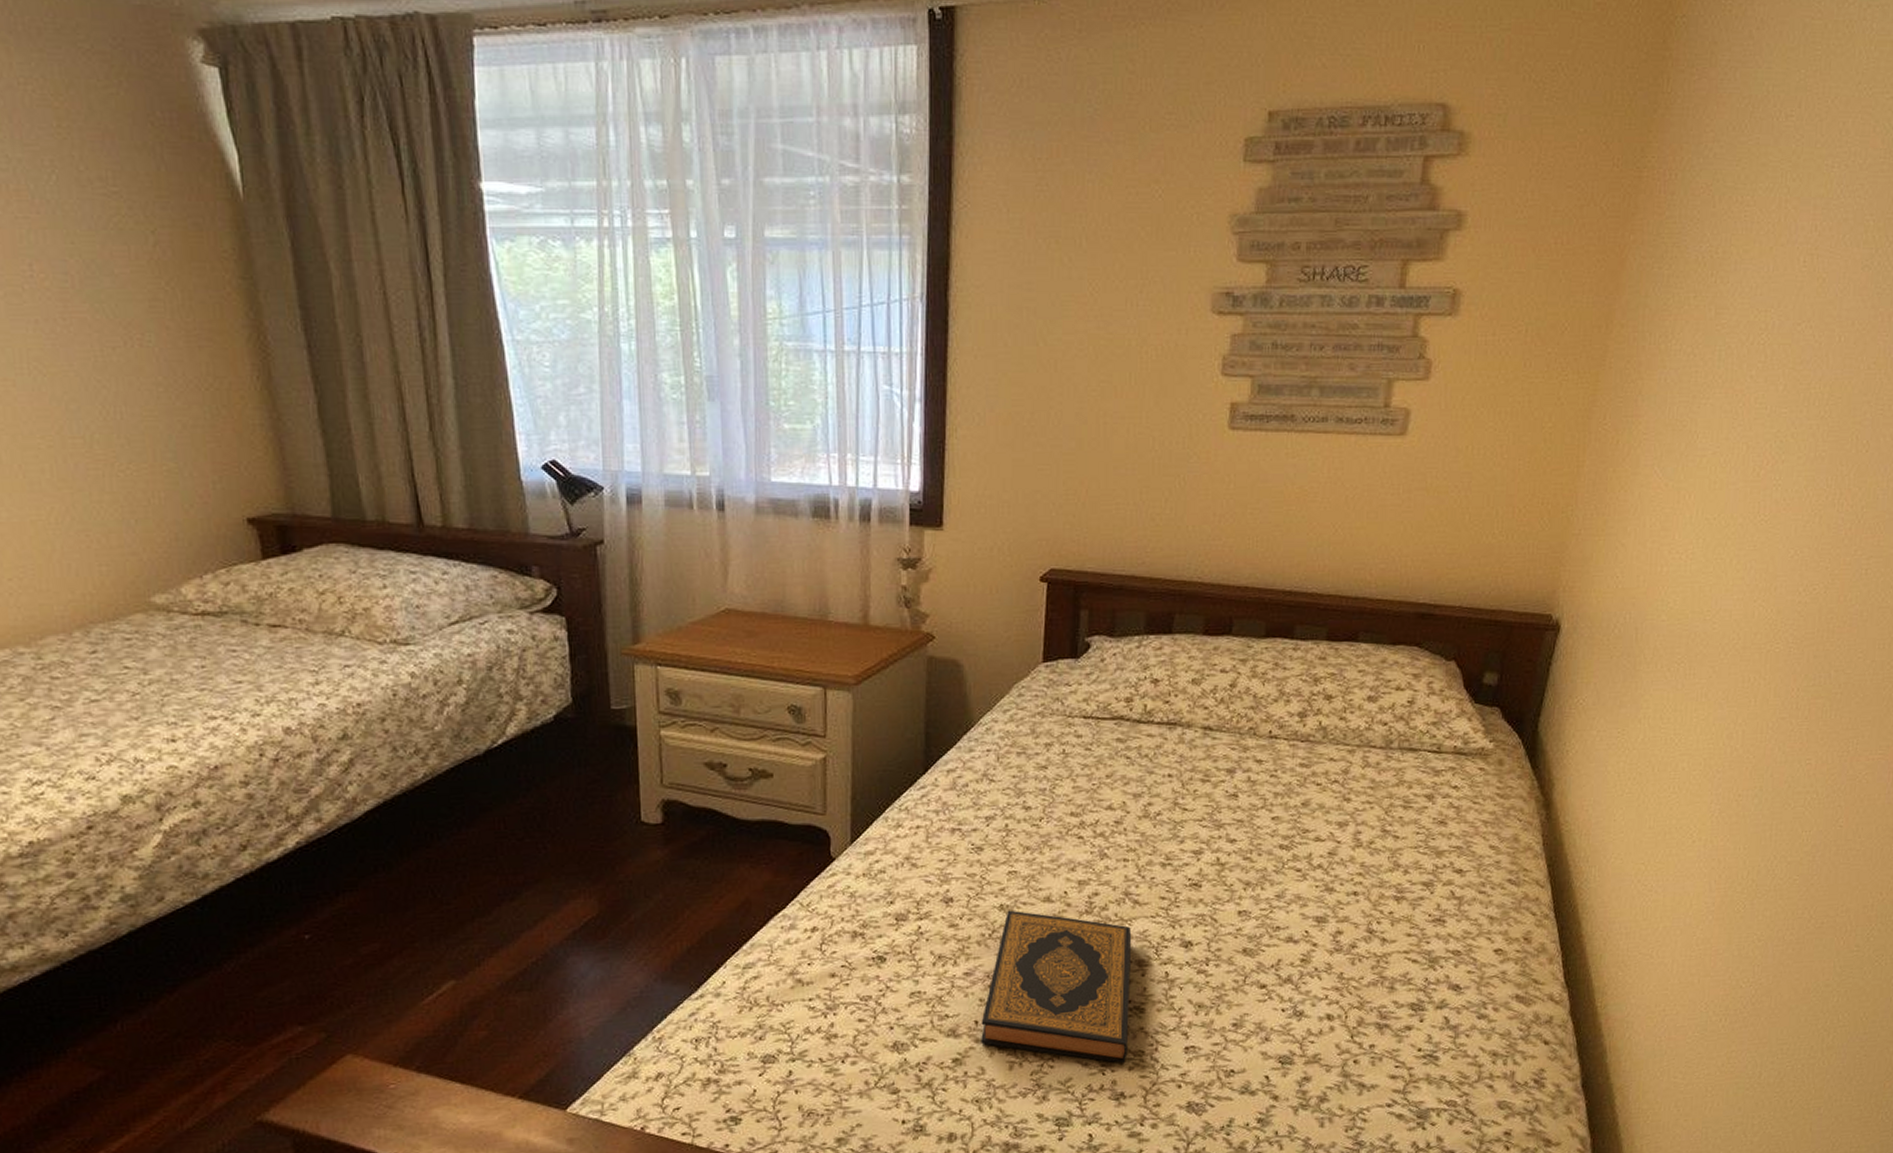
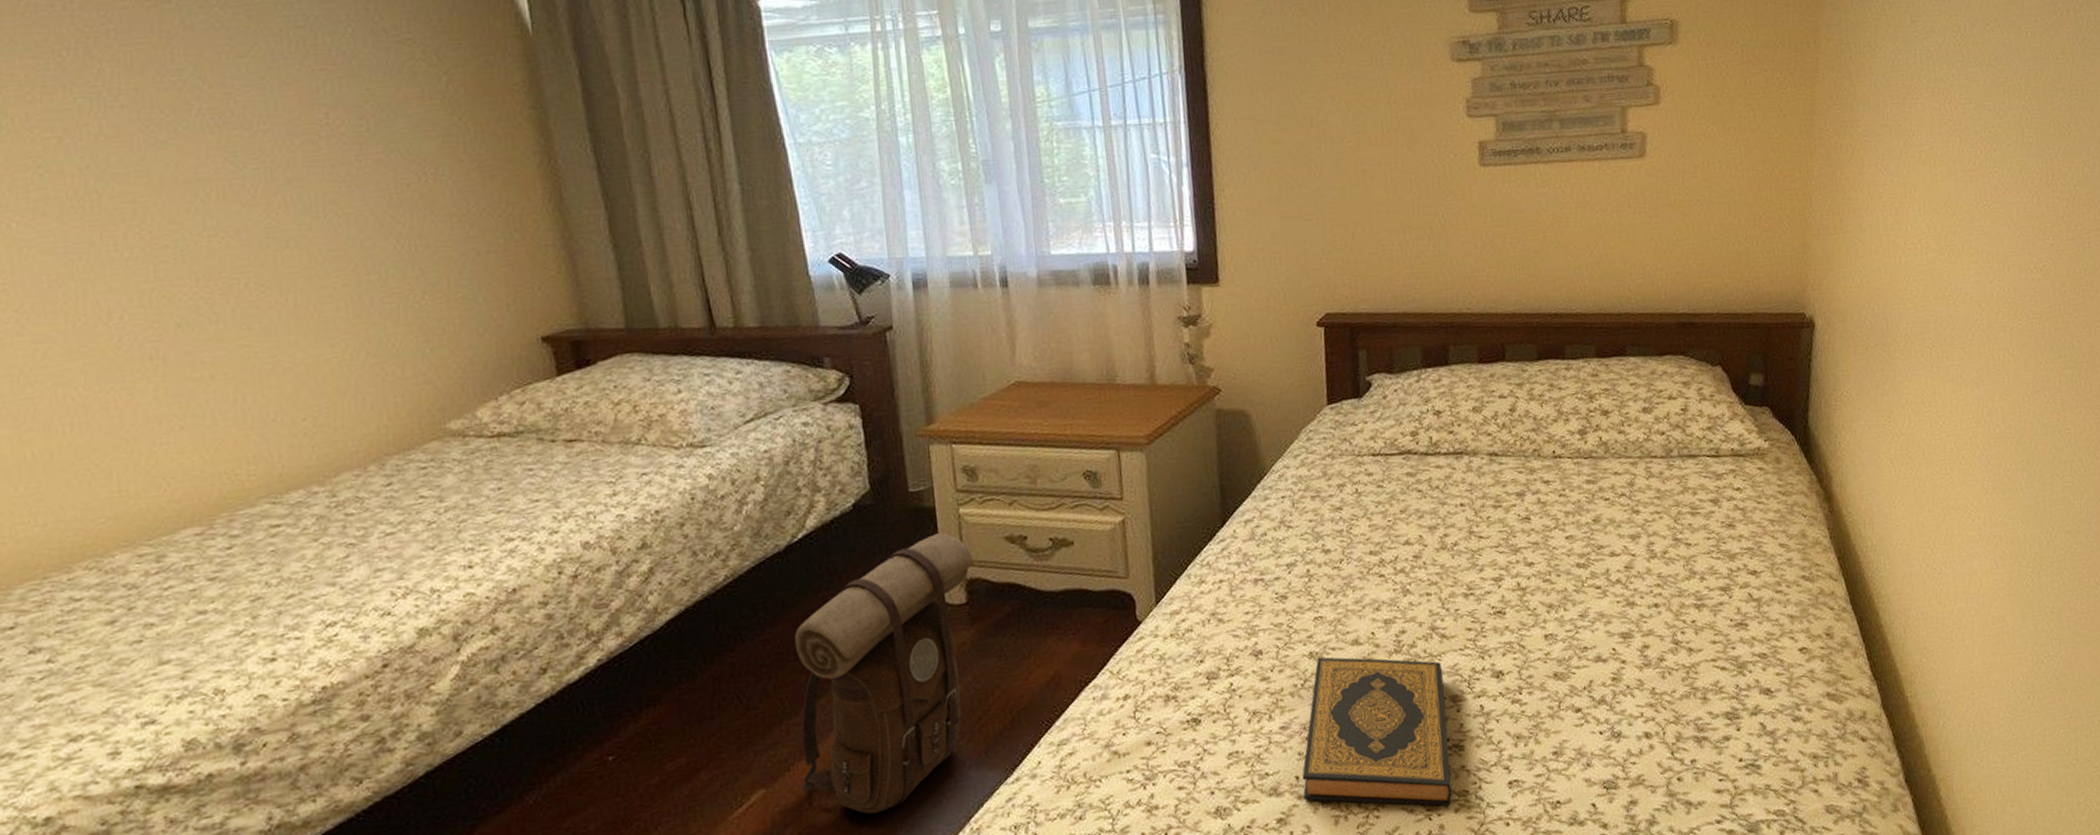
backpack: none [489,753,671,1014] -> present [794,533,974,815]

